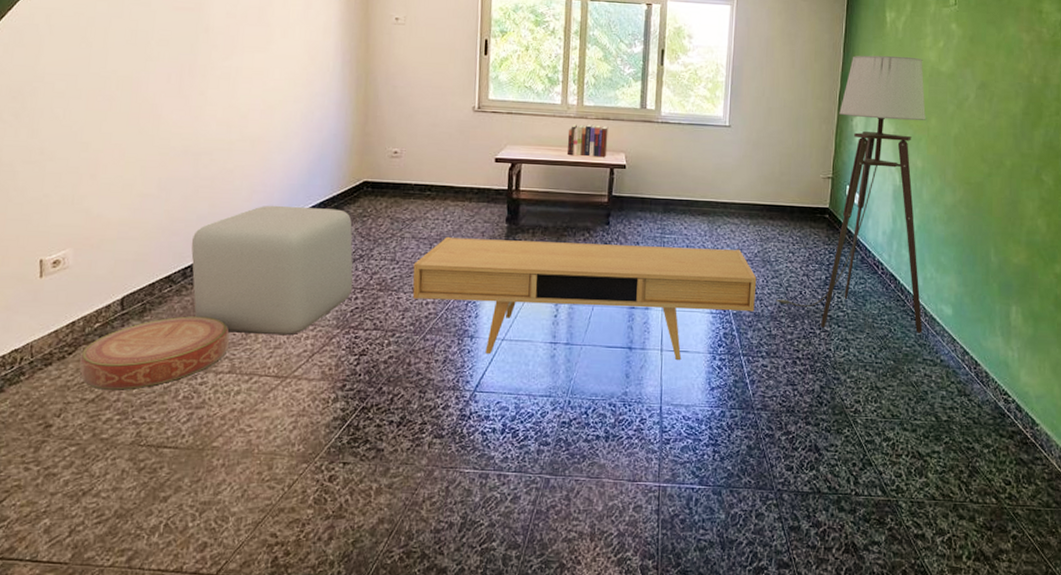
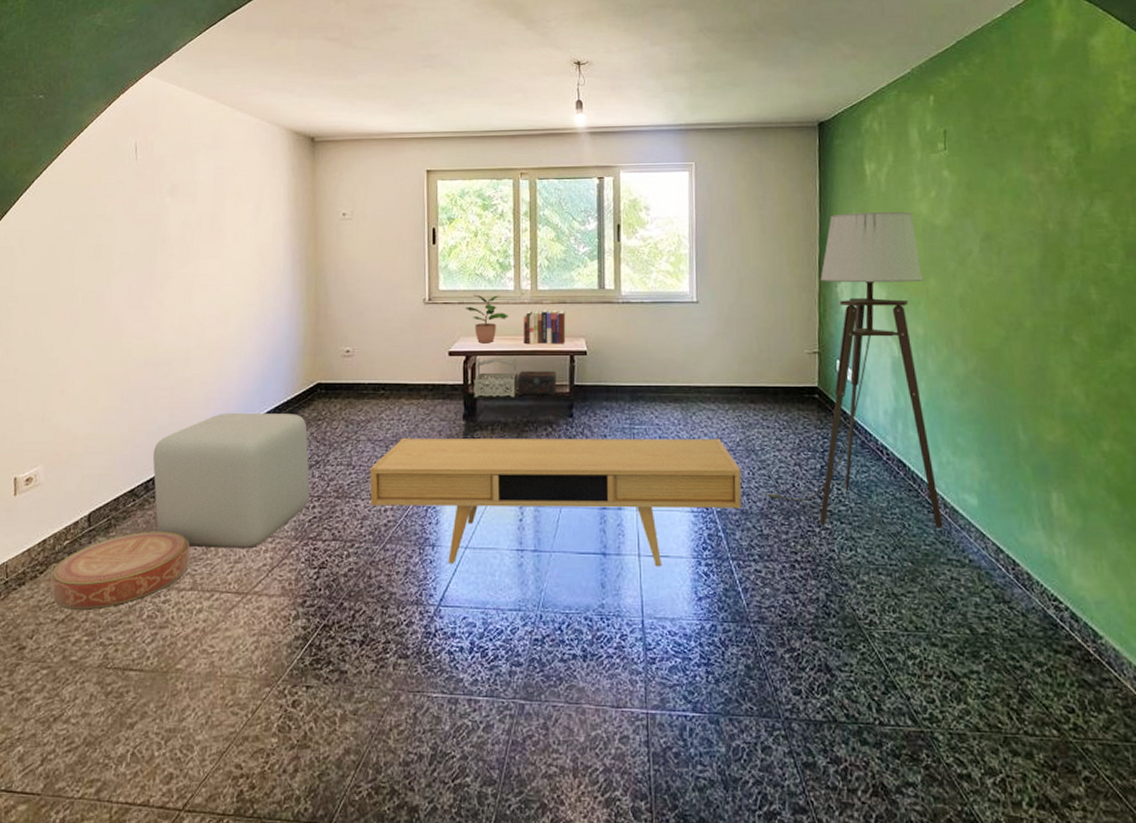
potted plant: none [513,105,554,153] -> present [466,294,508,344]
decorative basket: none [517,166,562,205] -> present [474,357,520,398]
decorative box: none [560,180,597,204] -> present [518,371,557,395]

